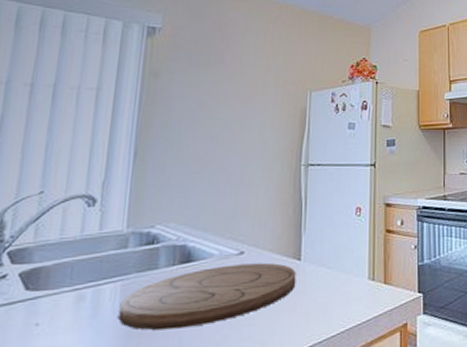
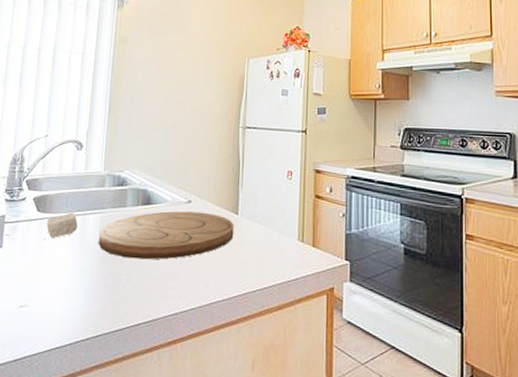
soap bar: none [40,285,89,321] -> present [47,212,78,238]

